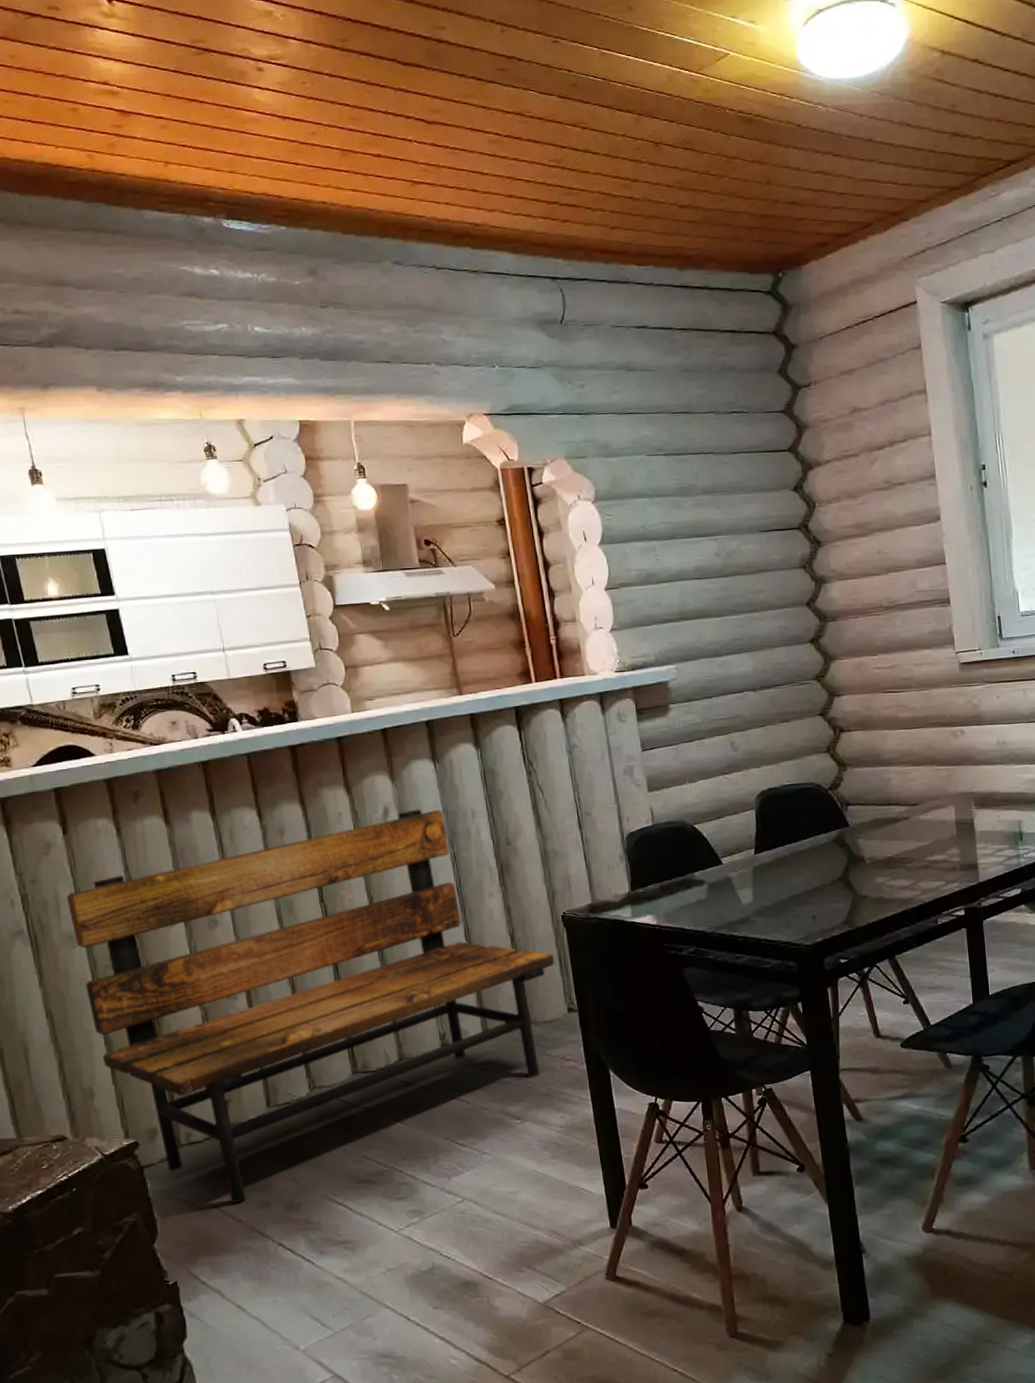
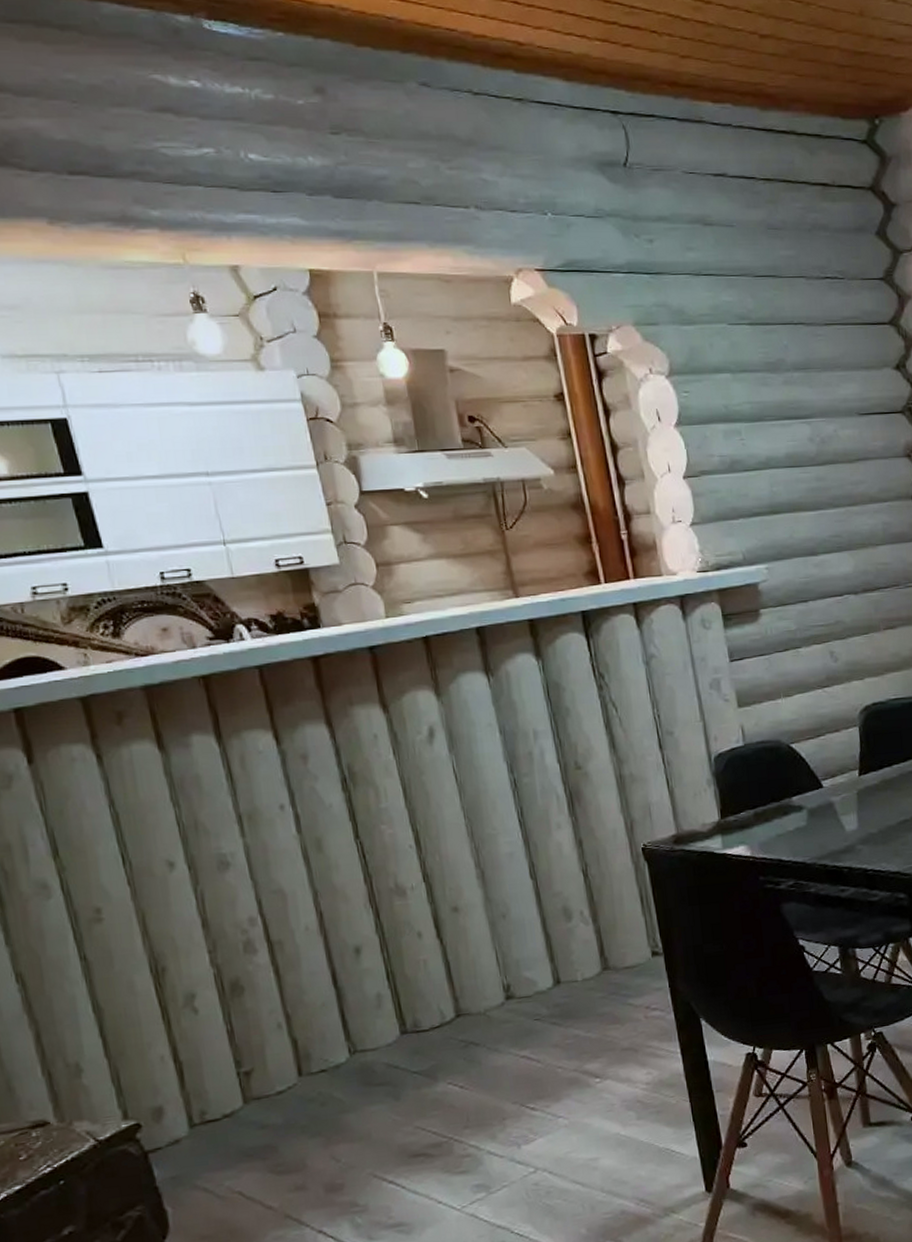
bench: present [66,809,555,1203] -> none [35,729,636,1188]

